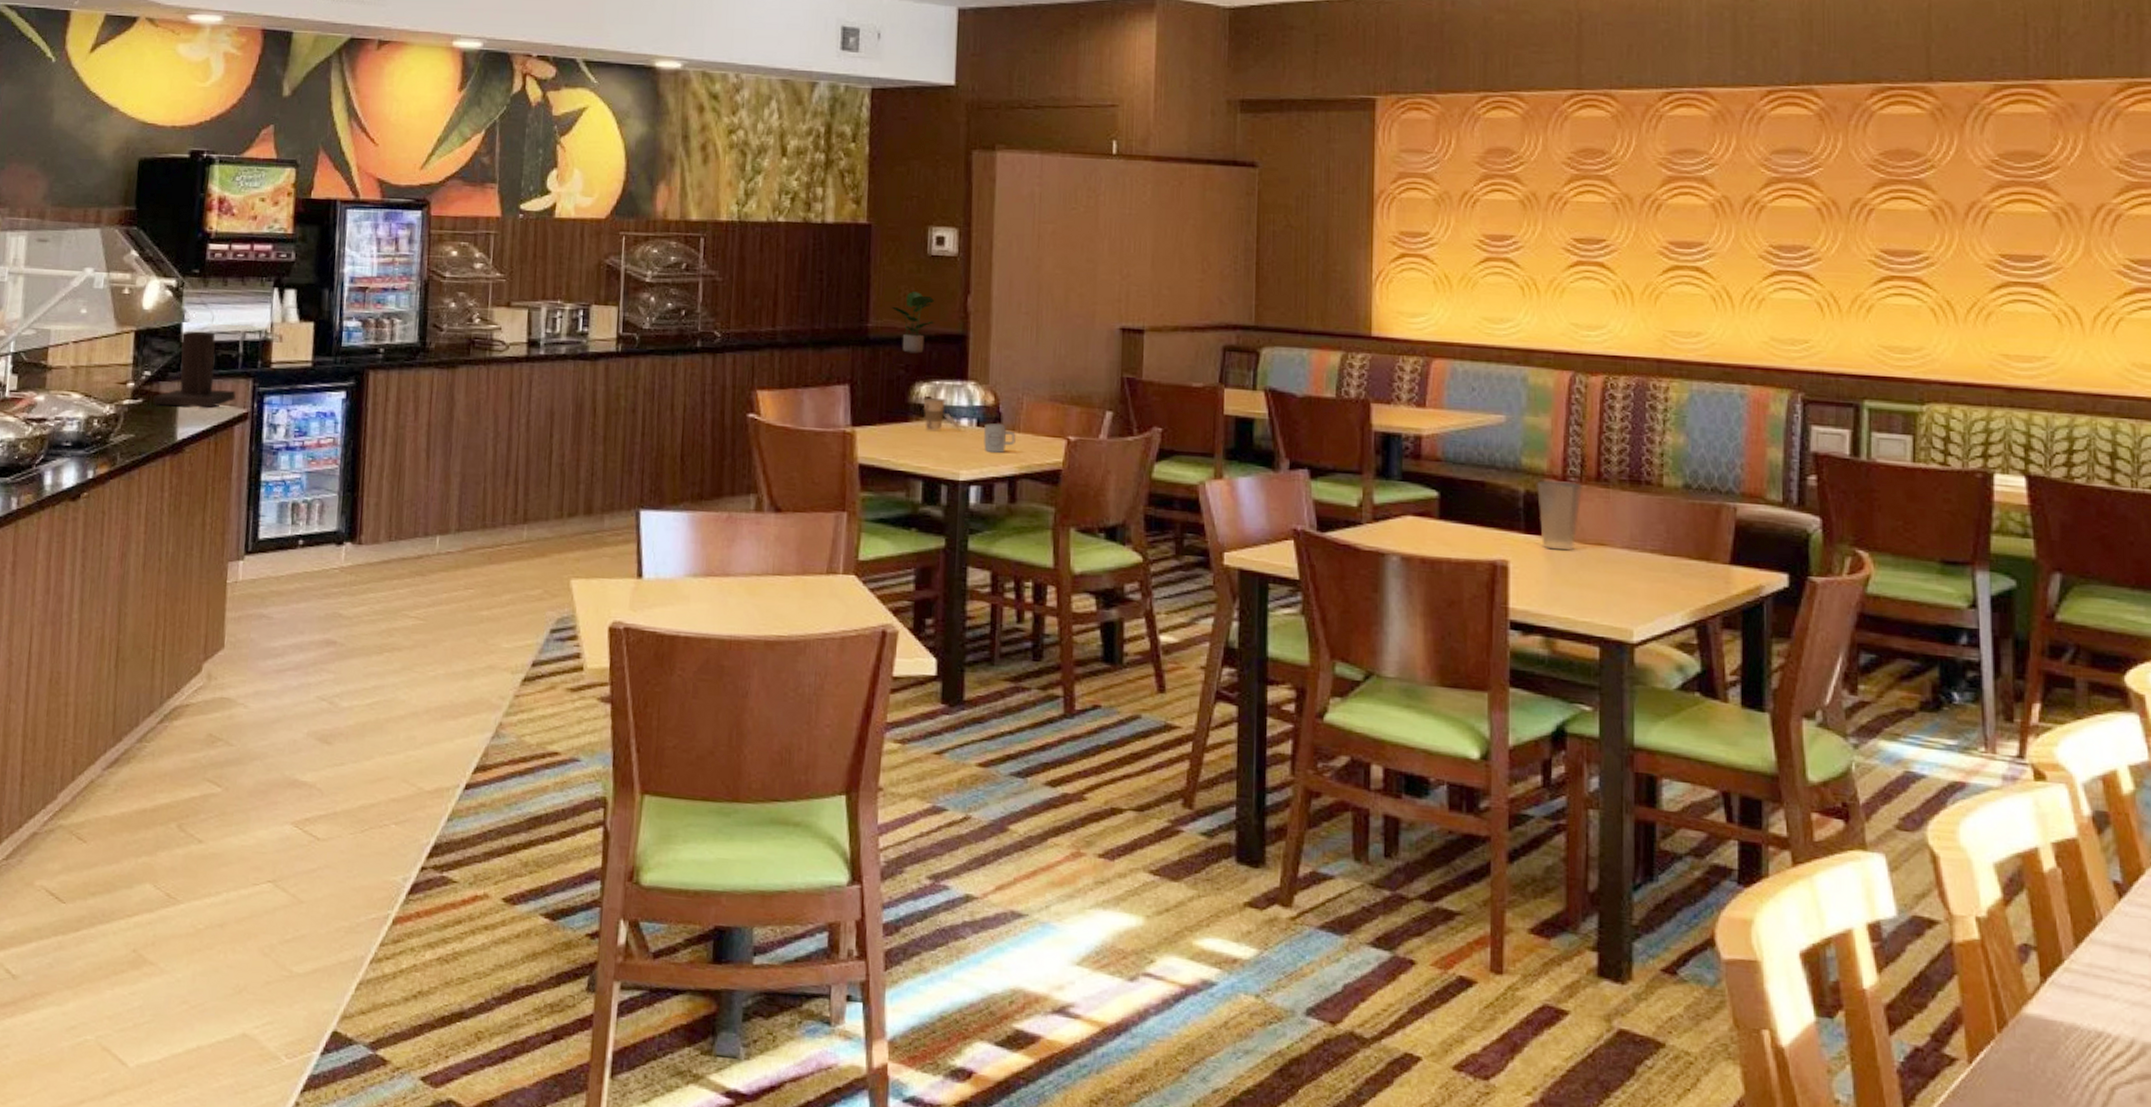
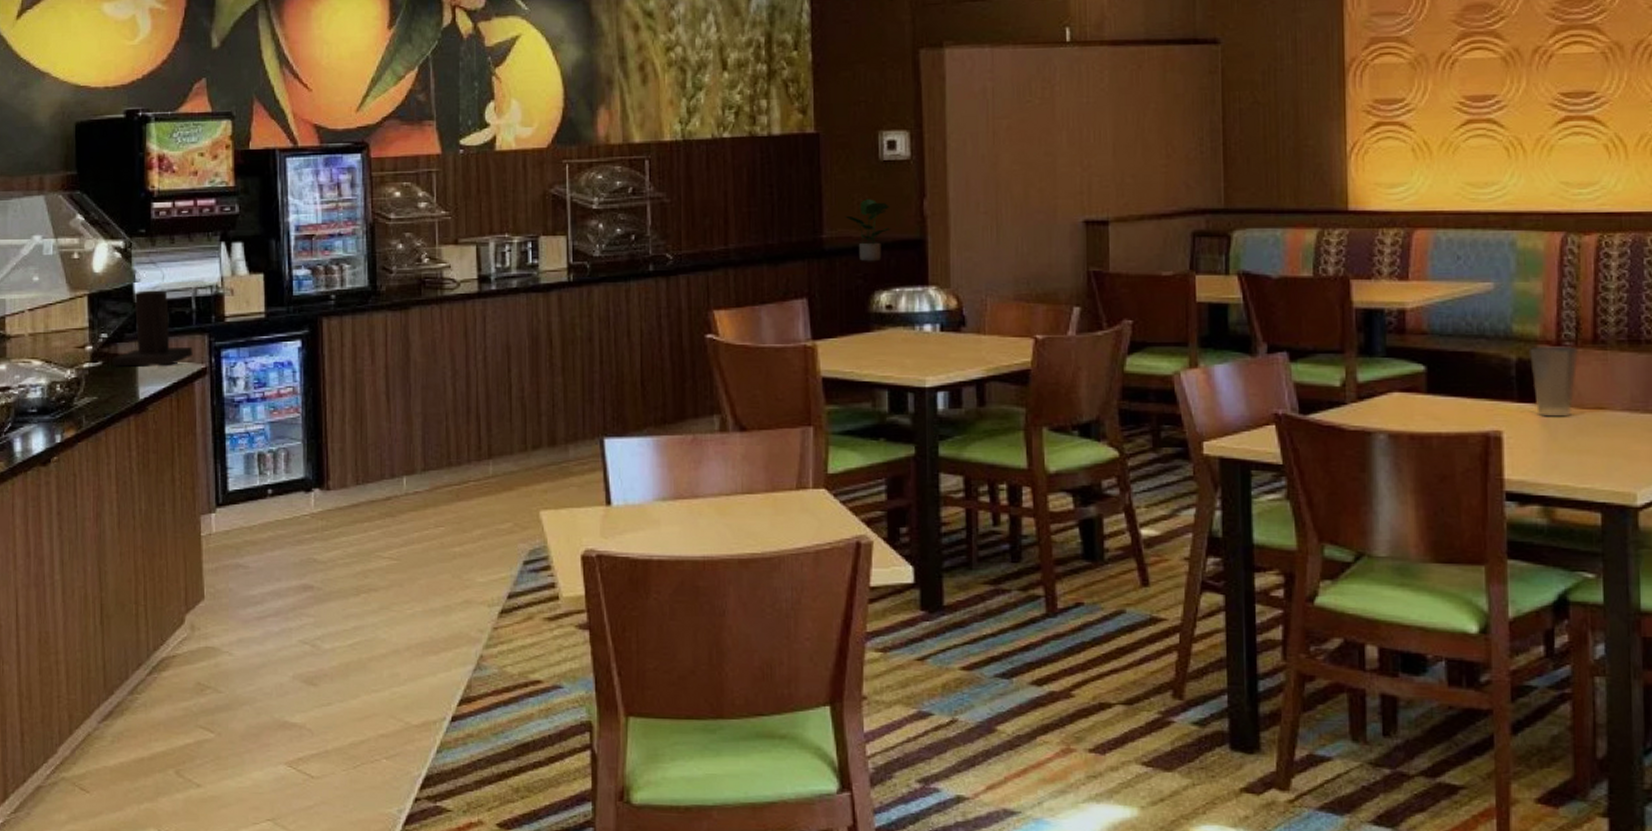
cup: present [923,397,960,432] -> none [884,305,924,339]
mug: present [984,423,1016,453] -> none [949,327,981,356]

